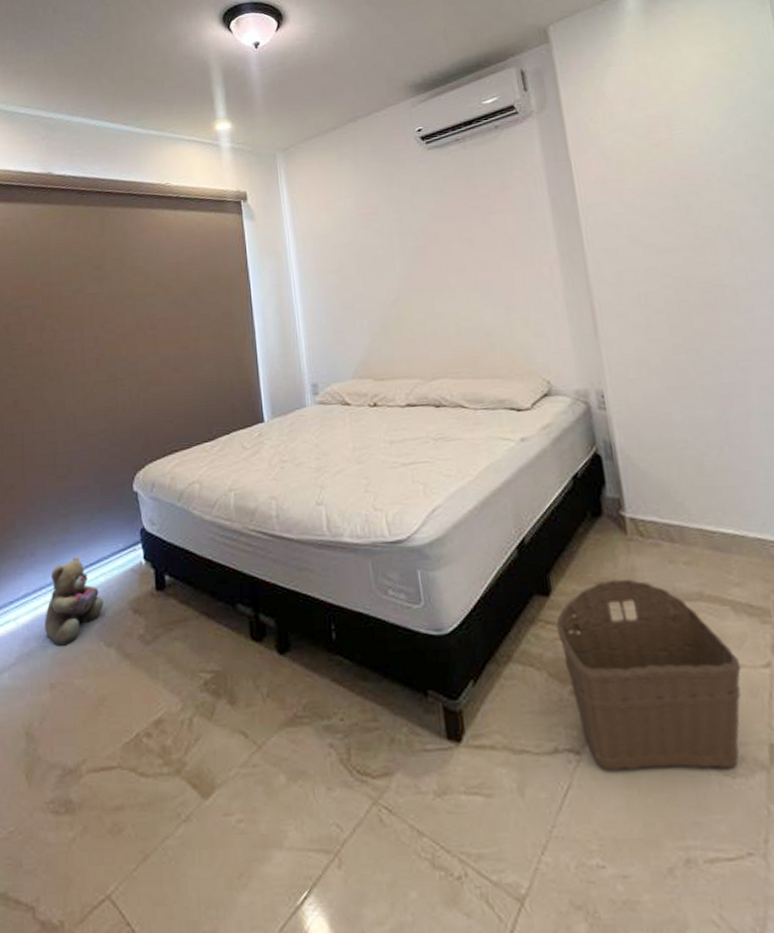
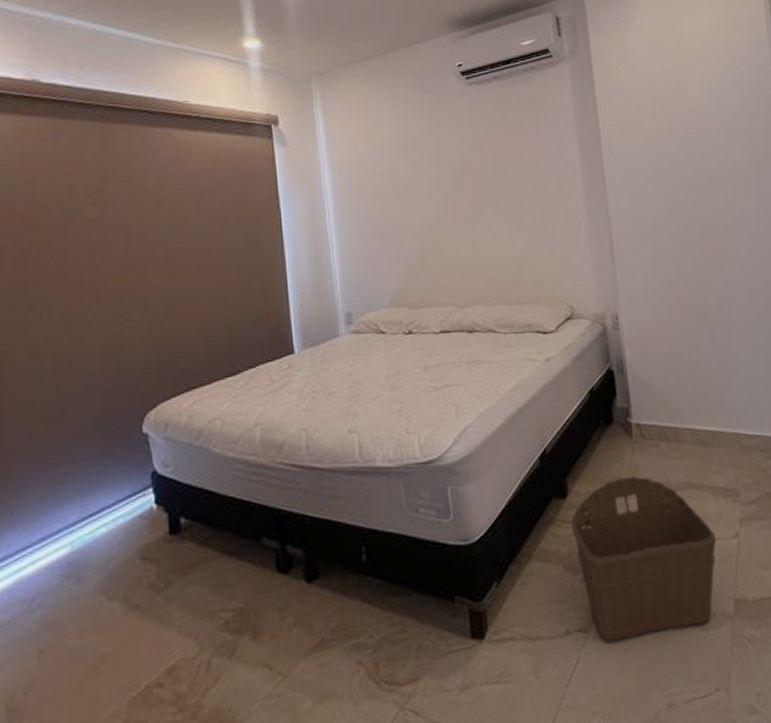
teddy bear: present [44,556,104,646] -> none [29,508,106,609]

